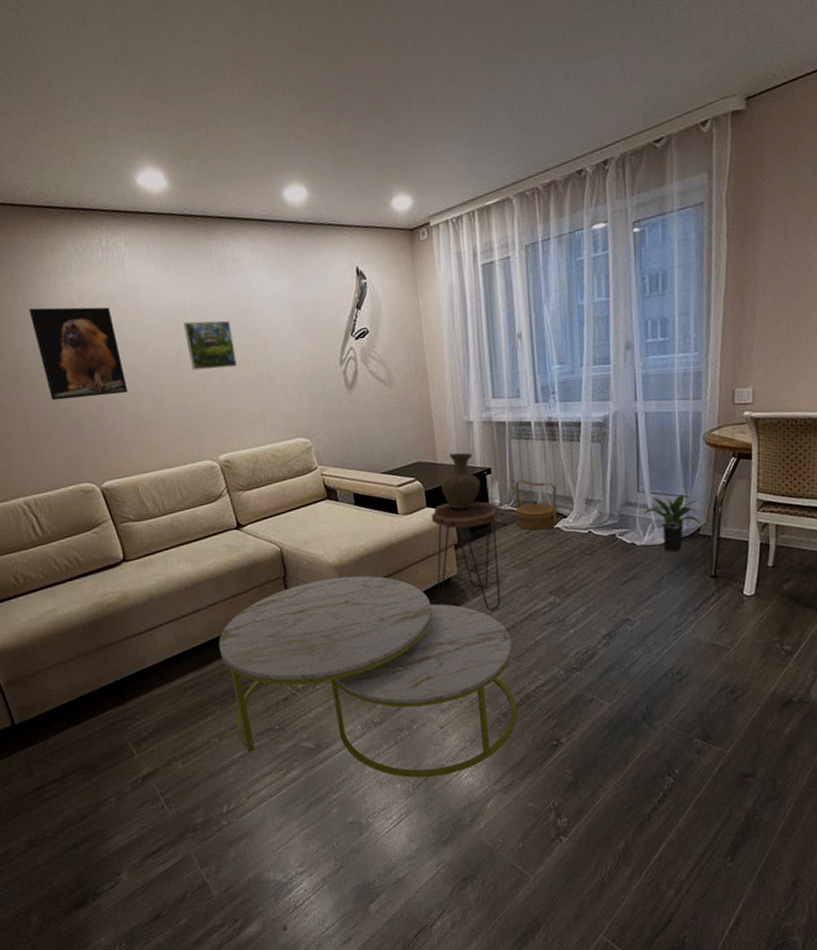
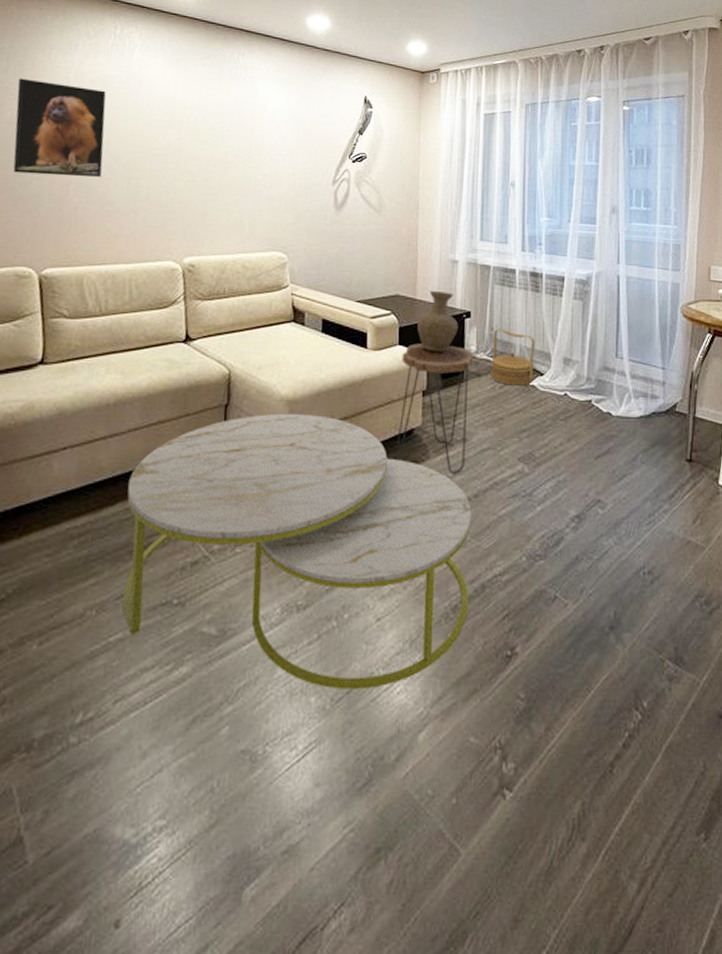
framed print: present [184,320,237,371] -> none [177,118,229,169]
potted plant: present [644,494,701,552] -> none [621,365,678,428]

